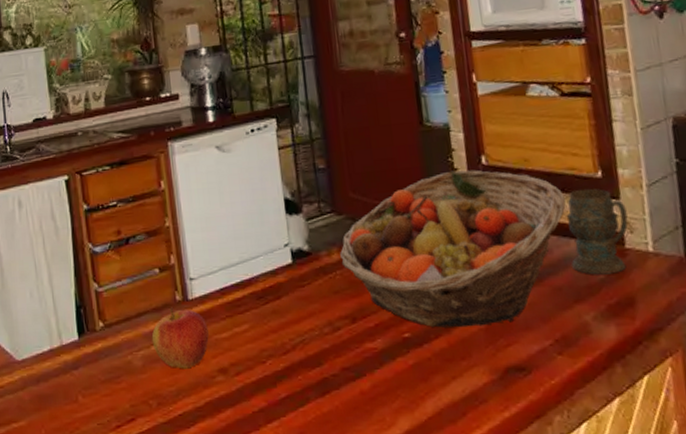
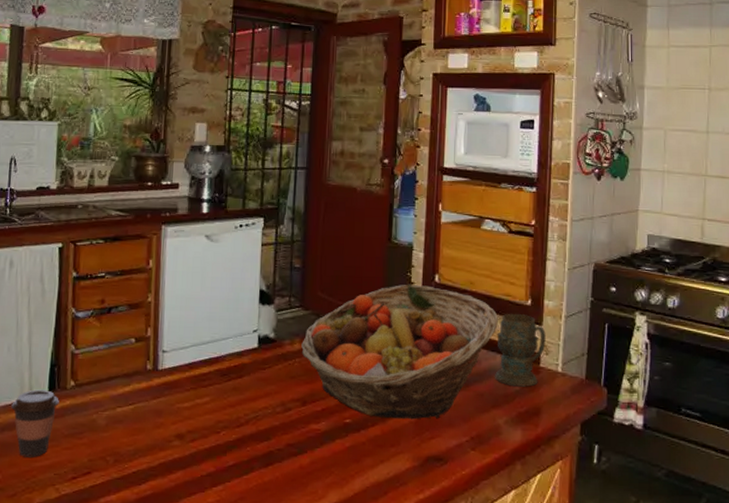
coffee cup: none [42,334,91,409] -> present [11,389,59,457]
apple: present [151,307,209,369] -> none [118,374,172,432]

